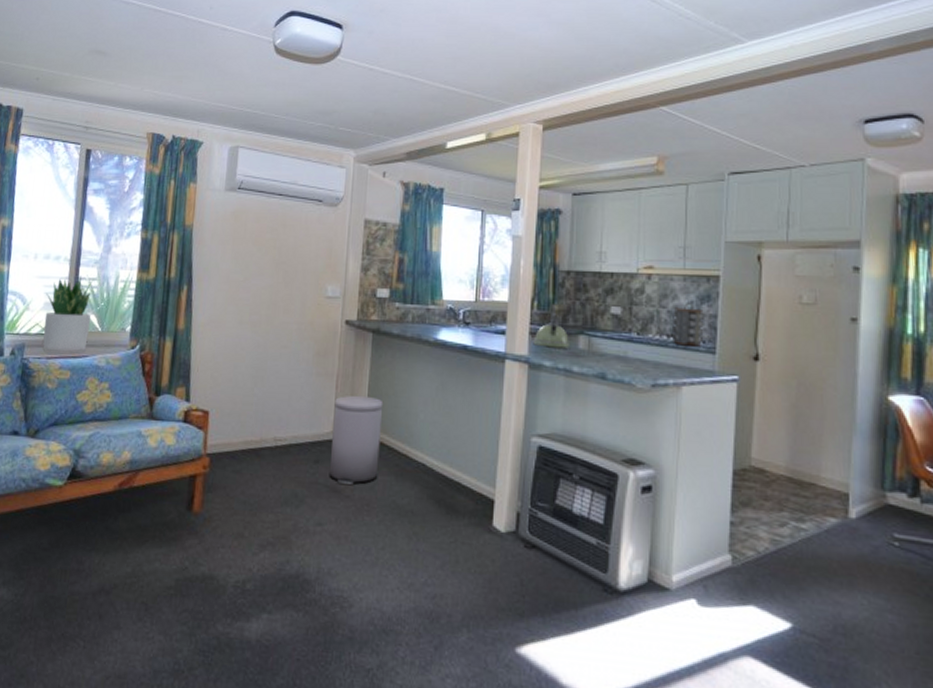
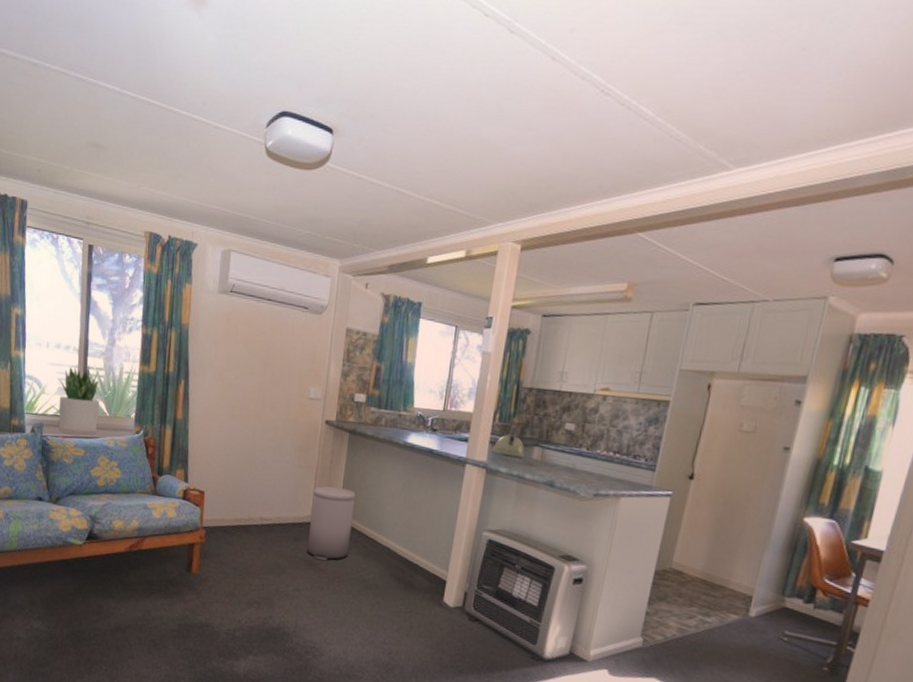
spice rack: present [673,303,704,347] -> none [618,424,650,464]

